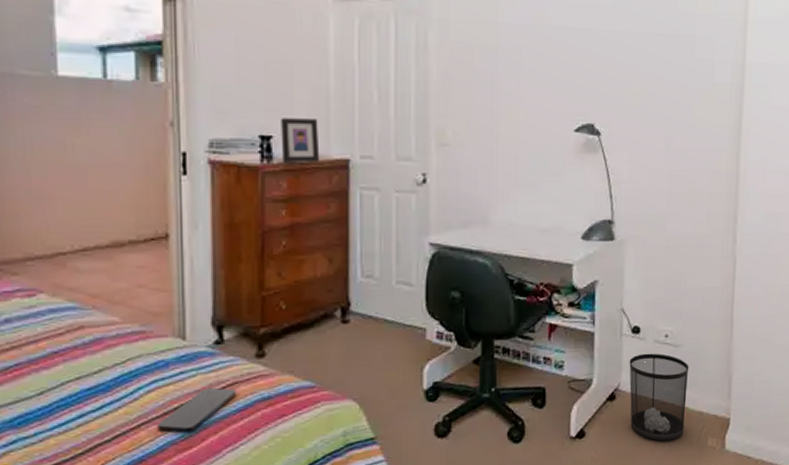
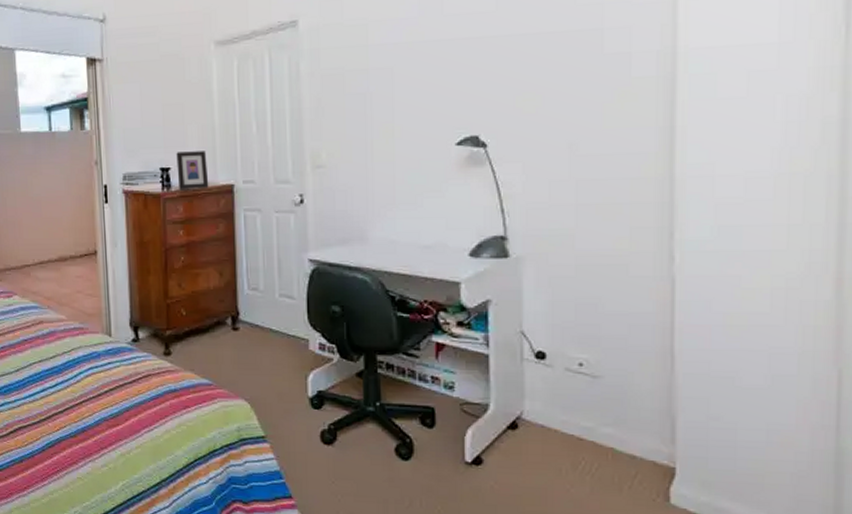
smartphone: present [158,387,237,433] -> none [94,377,150,413]
waste bin: present [629,353,689,441] -> none [533,382,614,483]

